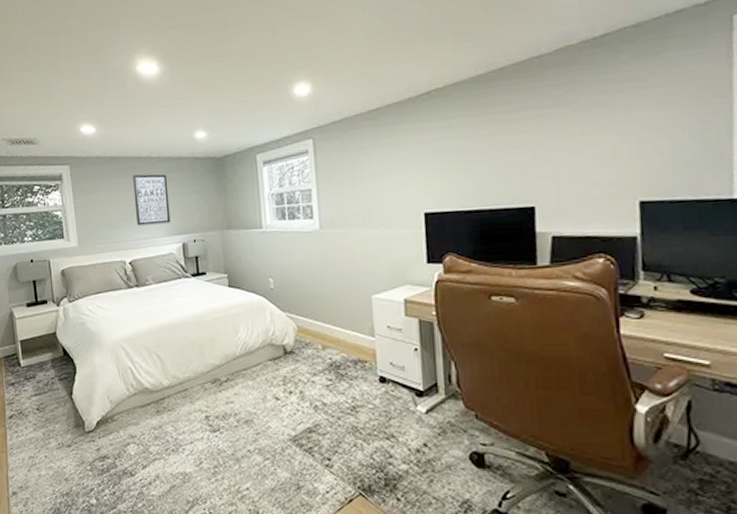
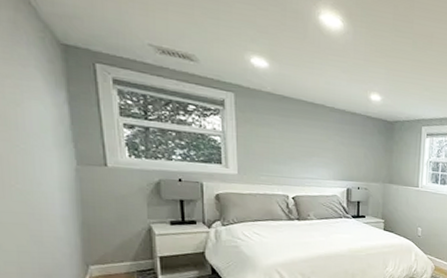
wall art: present [132,174,171,226] -> none [303,118,340,169]

